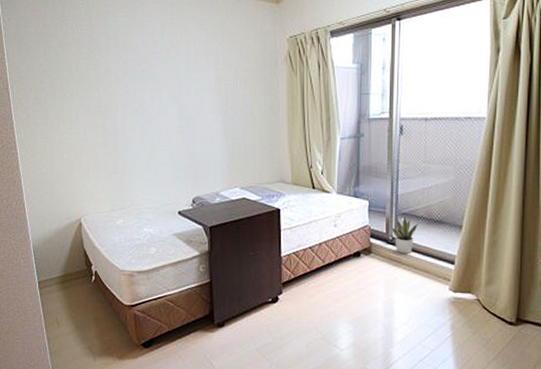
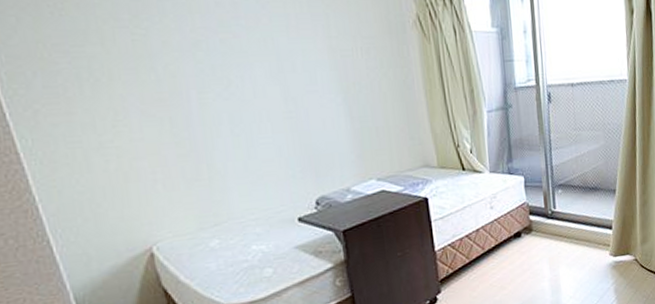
potted plant: present [392,216,419,253] -> none [550,187,576,227]

